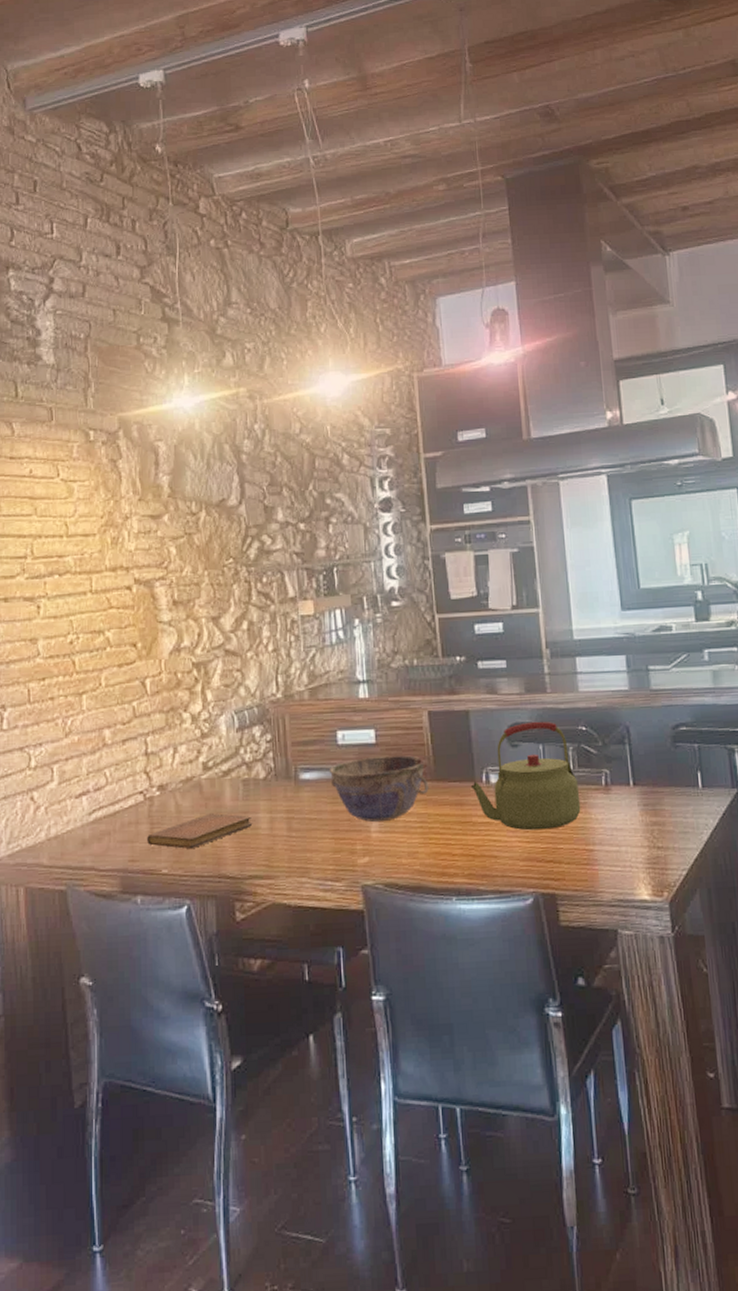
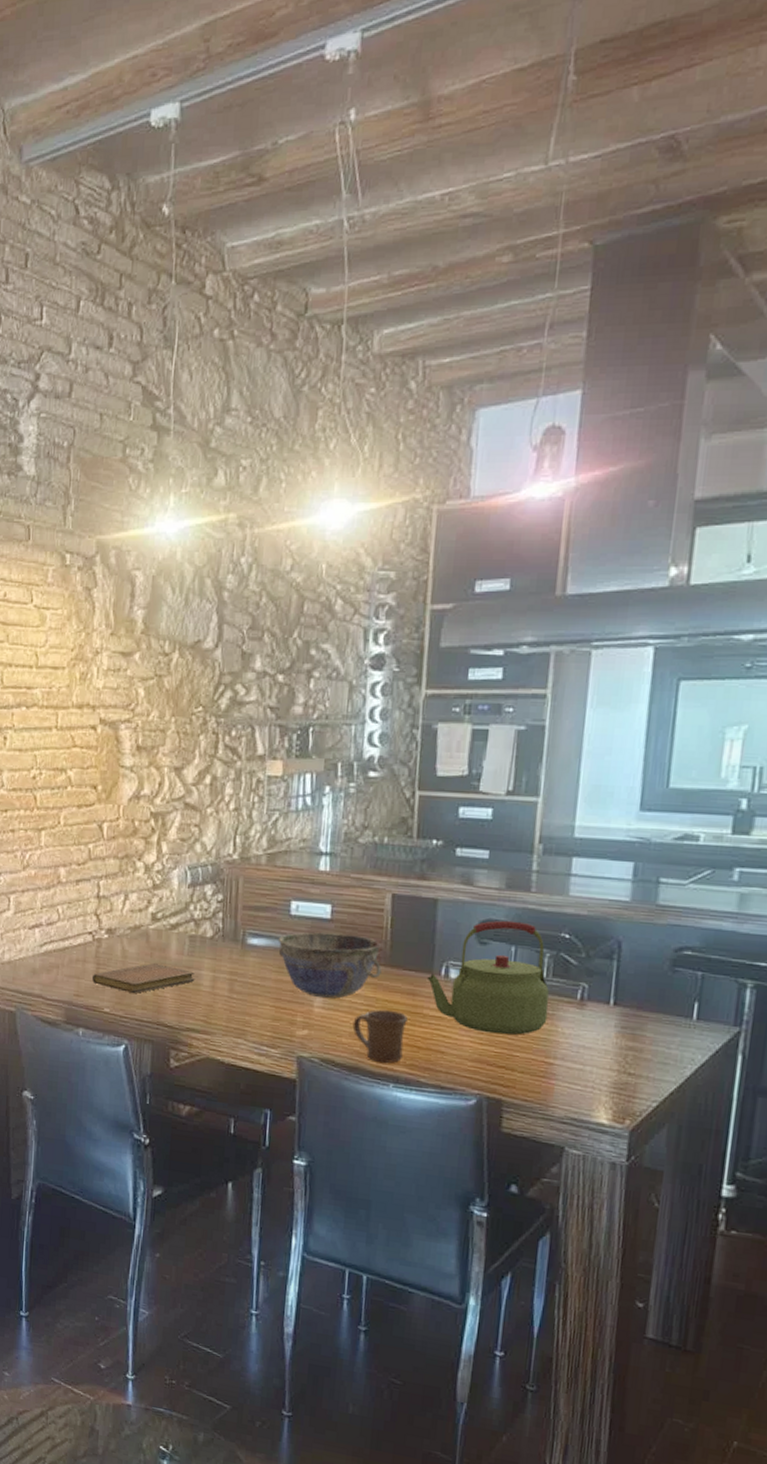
mug: none [410,823,460,877] -> present [352,1009,408,1063]

